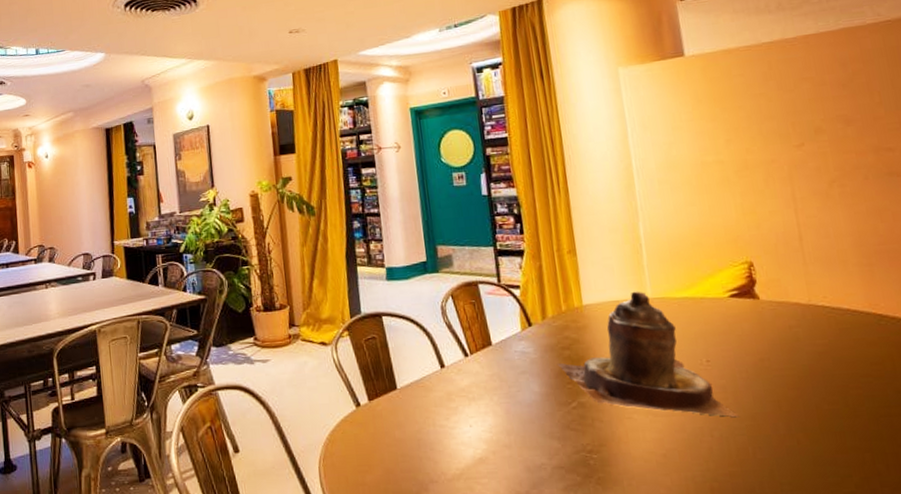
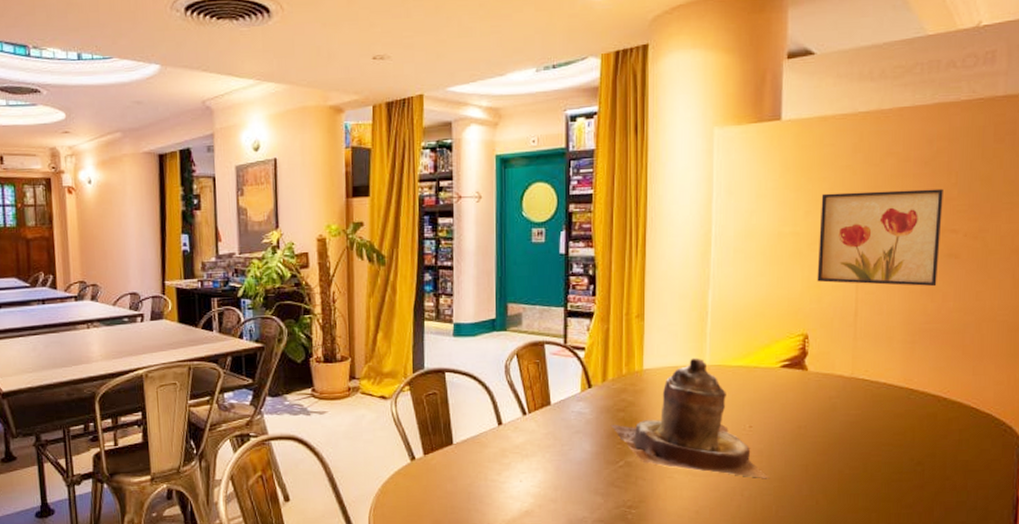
wall art: none [739,108,884,209] -> present [817,188,943,287]

